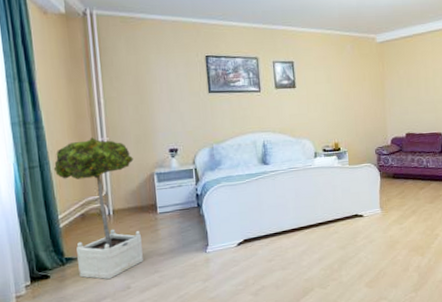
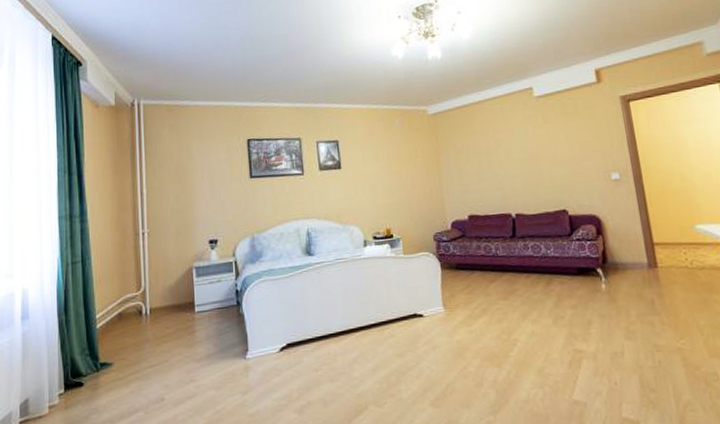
potted tree: present [53,137,143,280] -> none [94,229,179,389]

